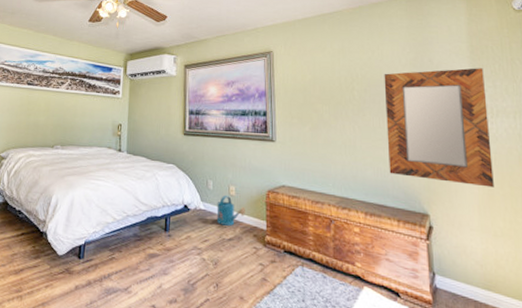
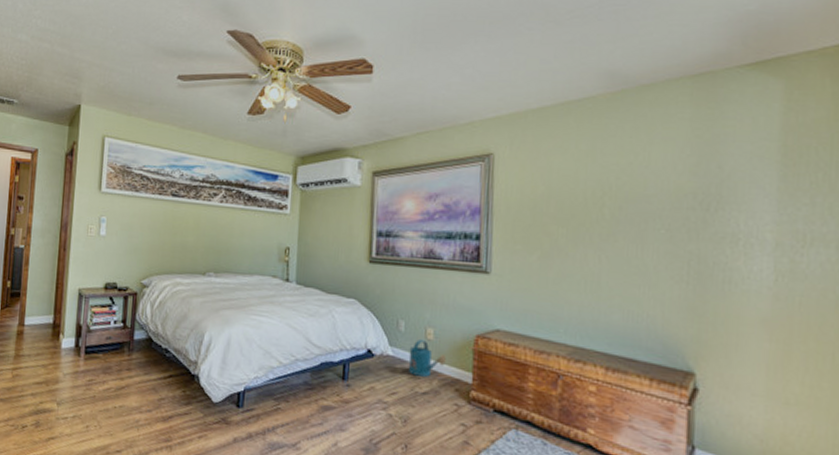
home mirror: present [384,68,494,188] -> none [644,177,799,342]

